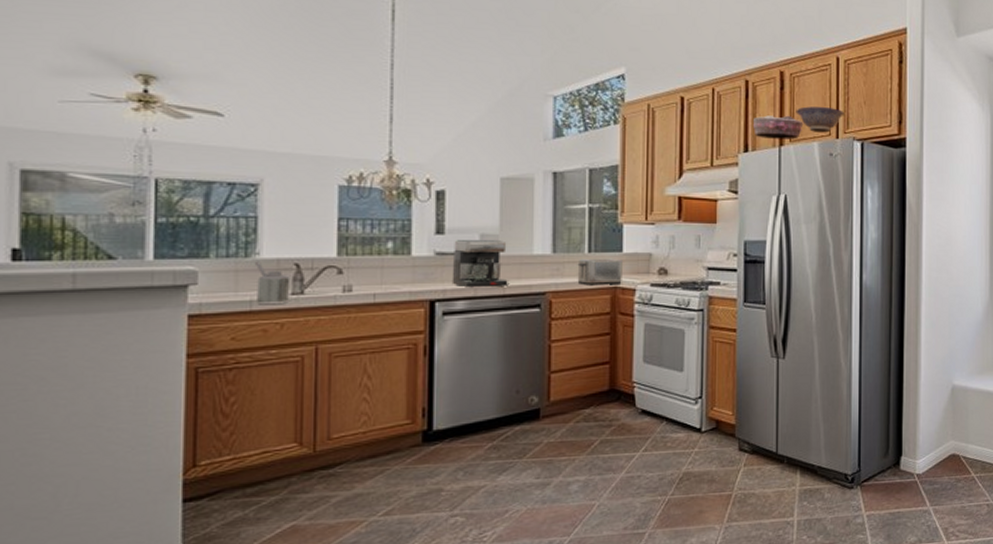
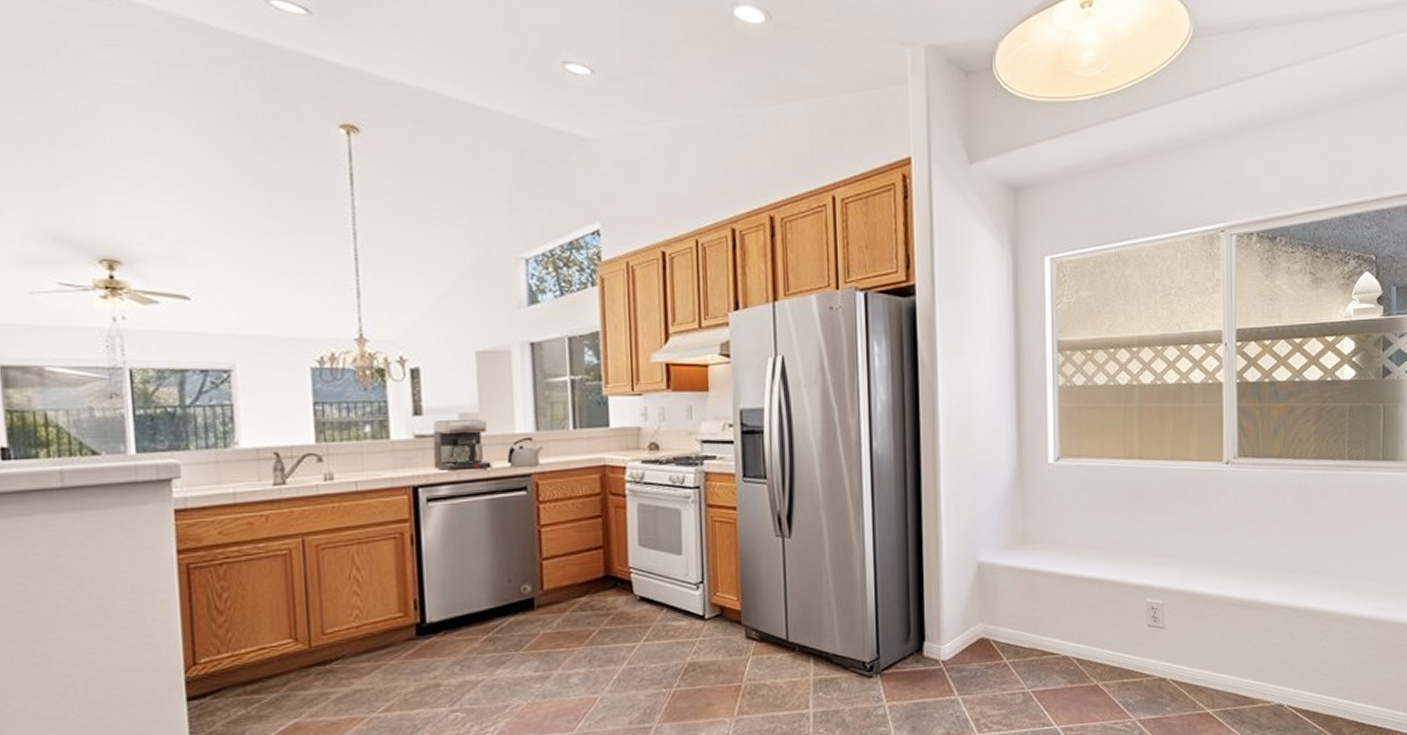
soap dispenser: present [254,261,291,305] -> none [234,451,272,497]
kettle: none [523,258,558,287] -> present [507,437,543,469]
toaster: present [577,258,624,287] -> none [562,434,612,466]
decorative basket: present [753,115,804,140] -> none [743,266,799,294]
decorative bowl: present [796,106,844,133] -> none [789,255,844,284]

